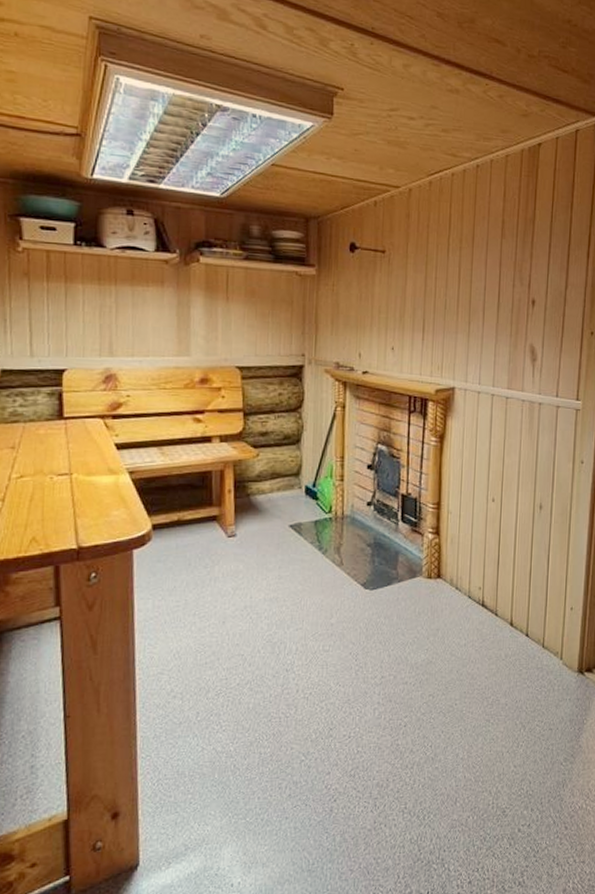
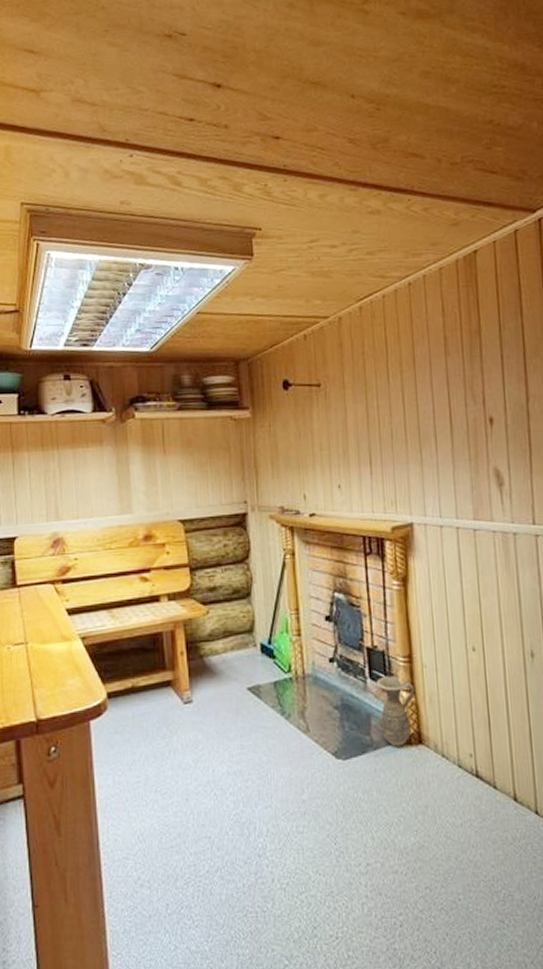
ceramic jug: none [406,520,439,580] -> present [376,676,415,747]

